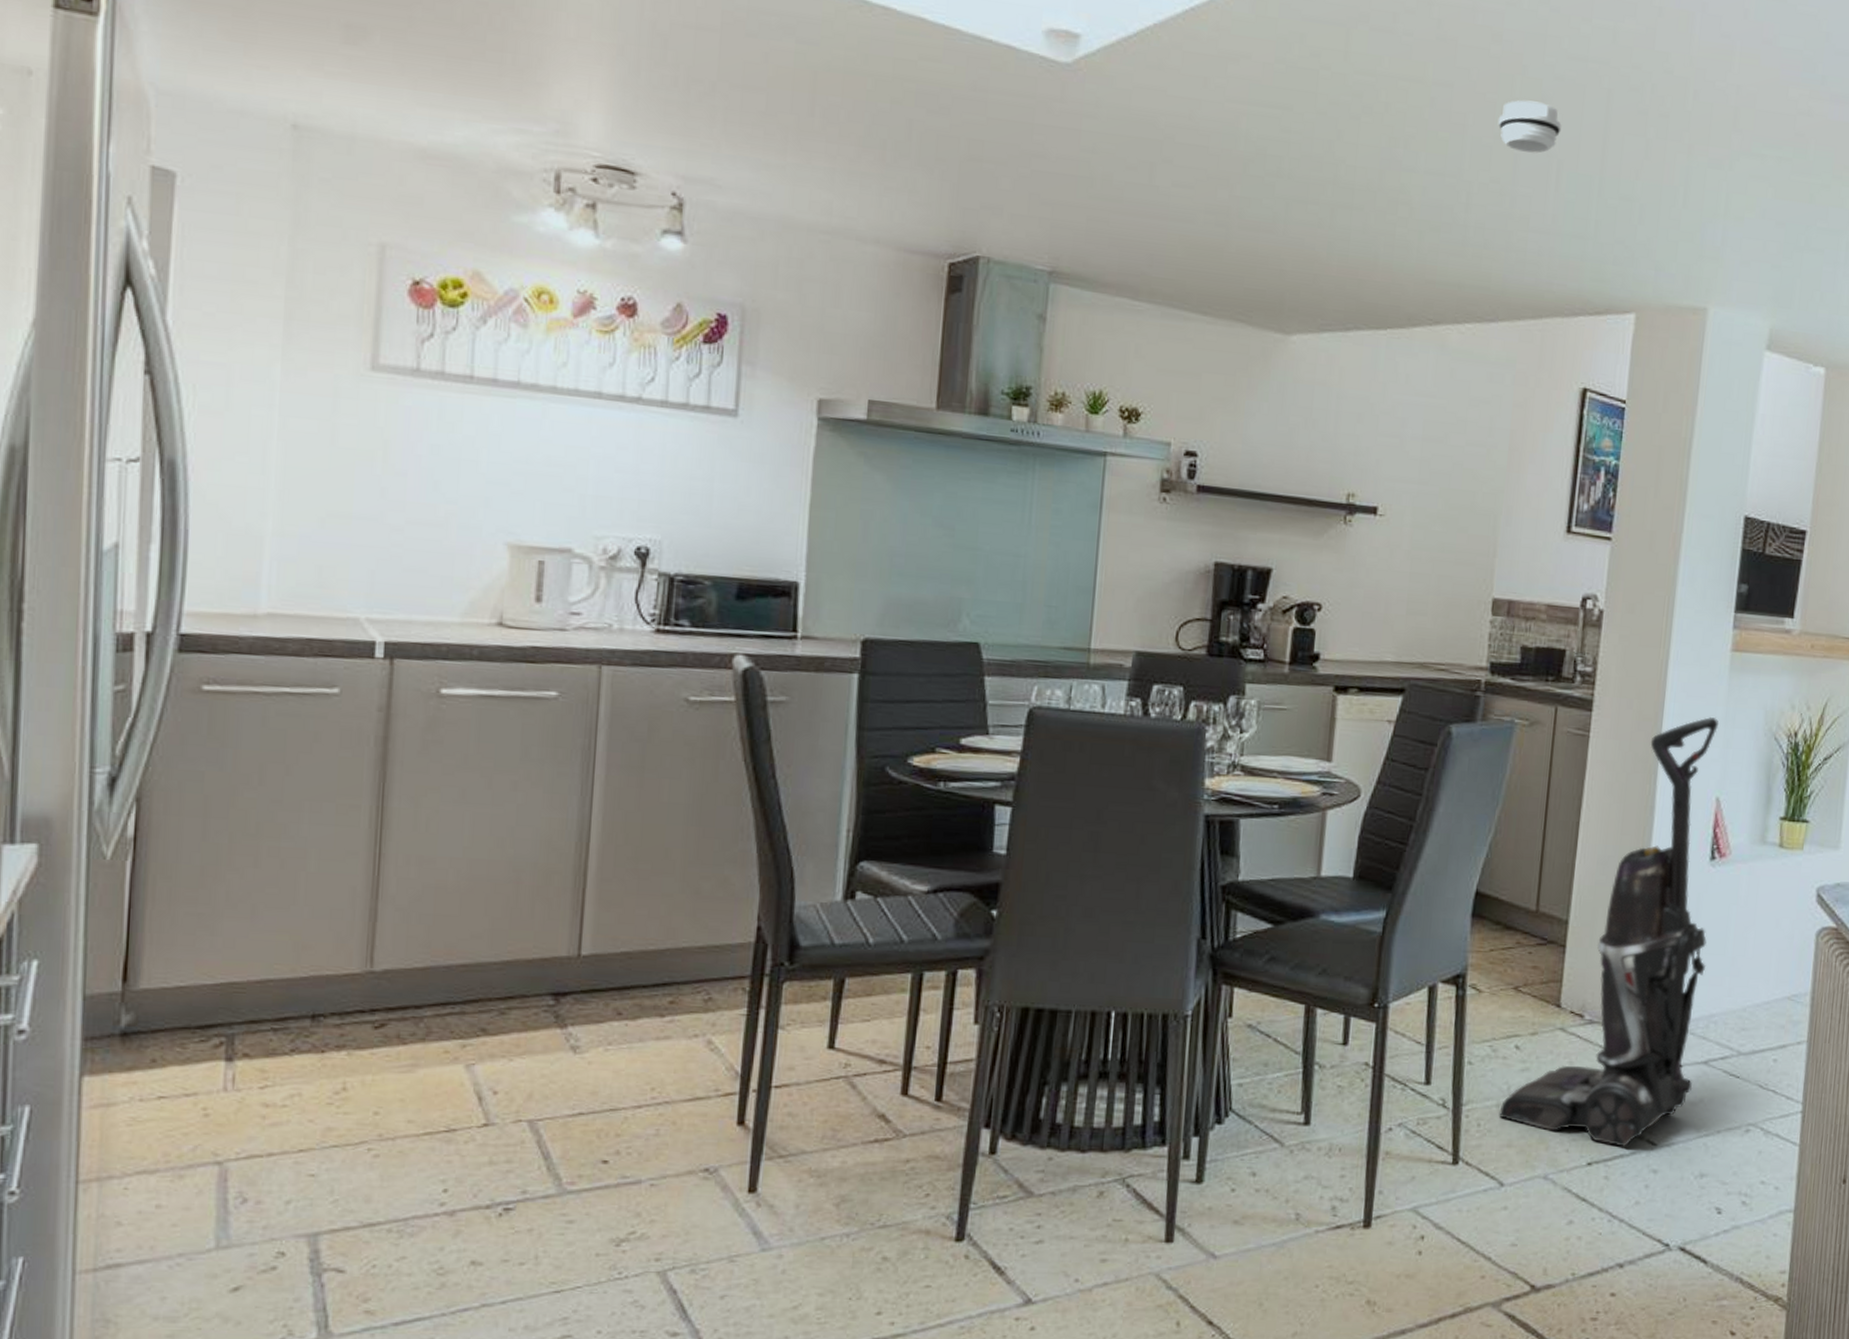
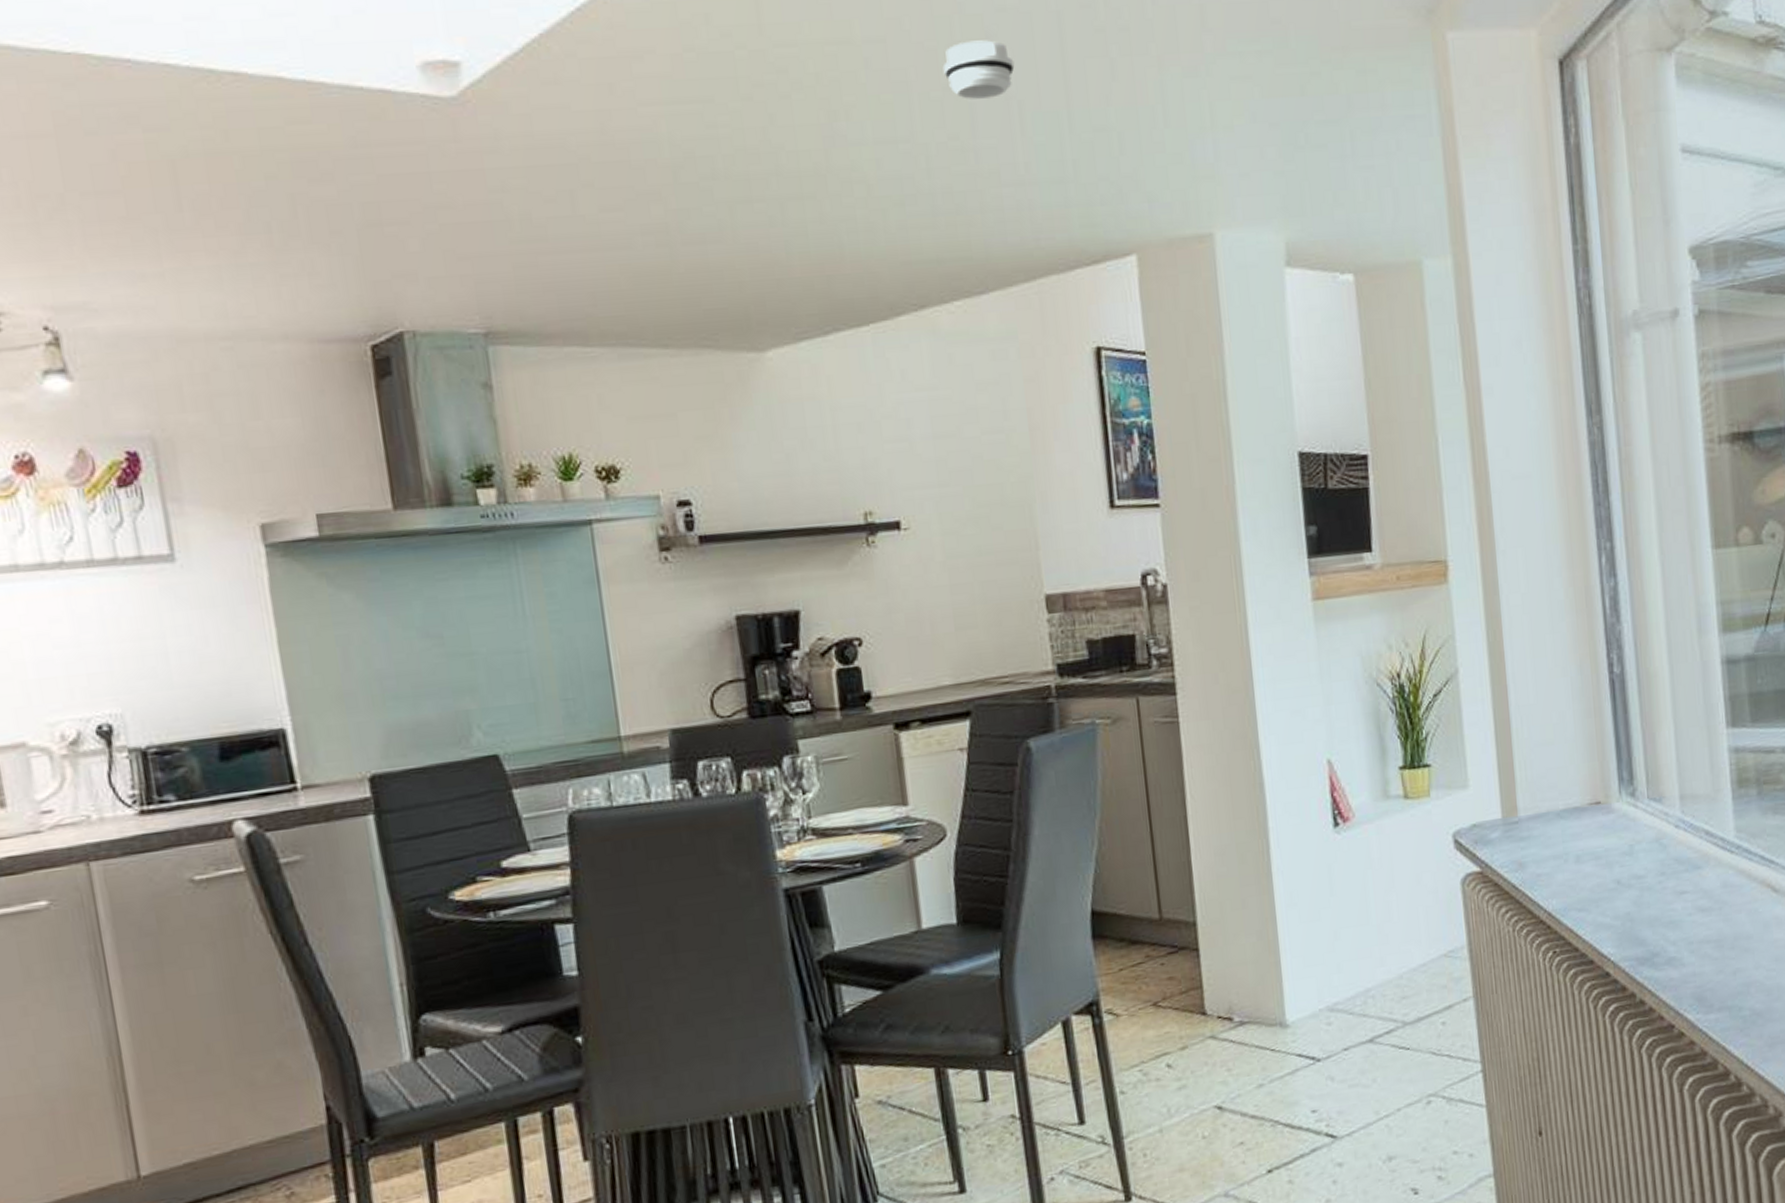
vacuum cleaner: present [1499,717,1719,1147] -> none [1163,675,1363,1147]

